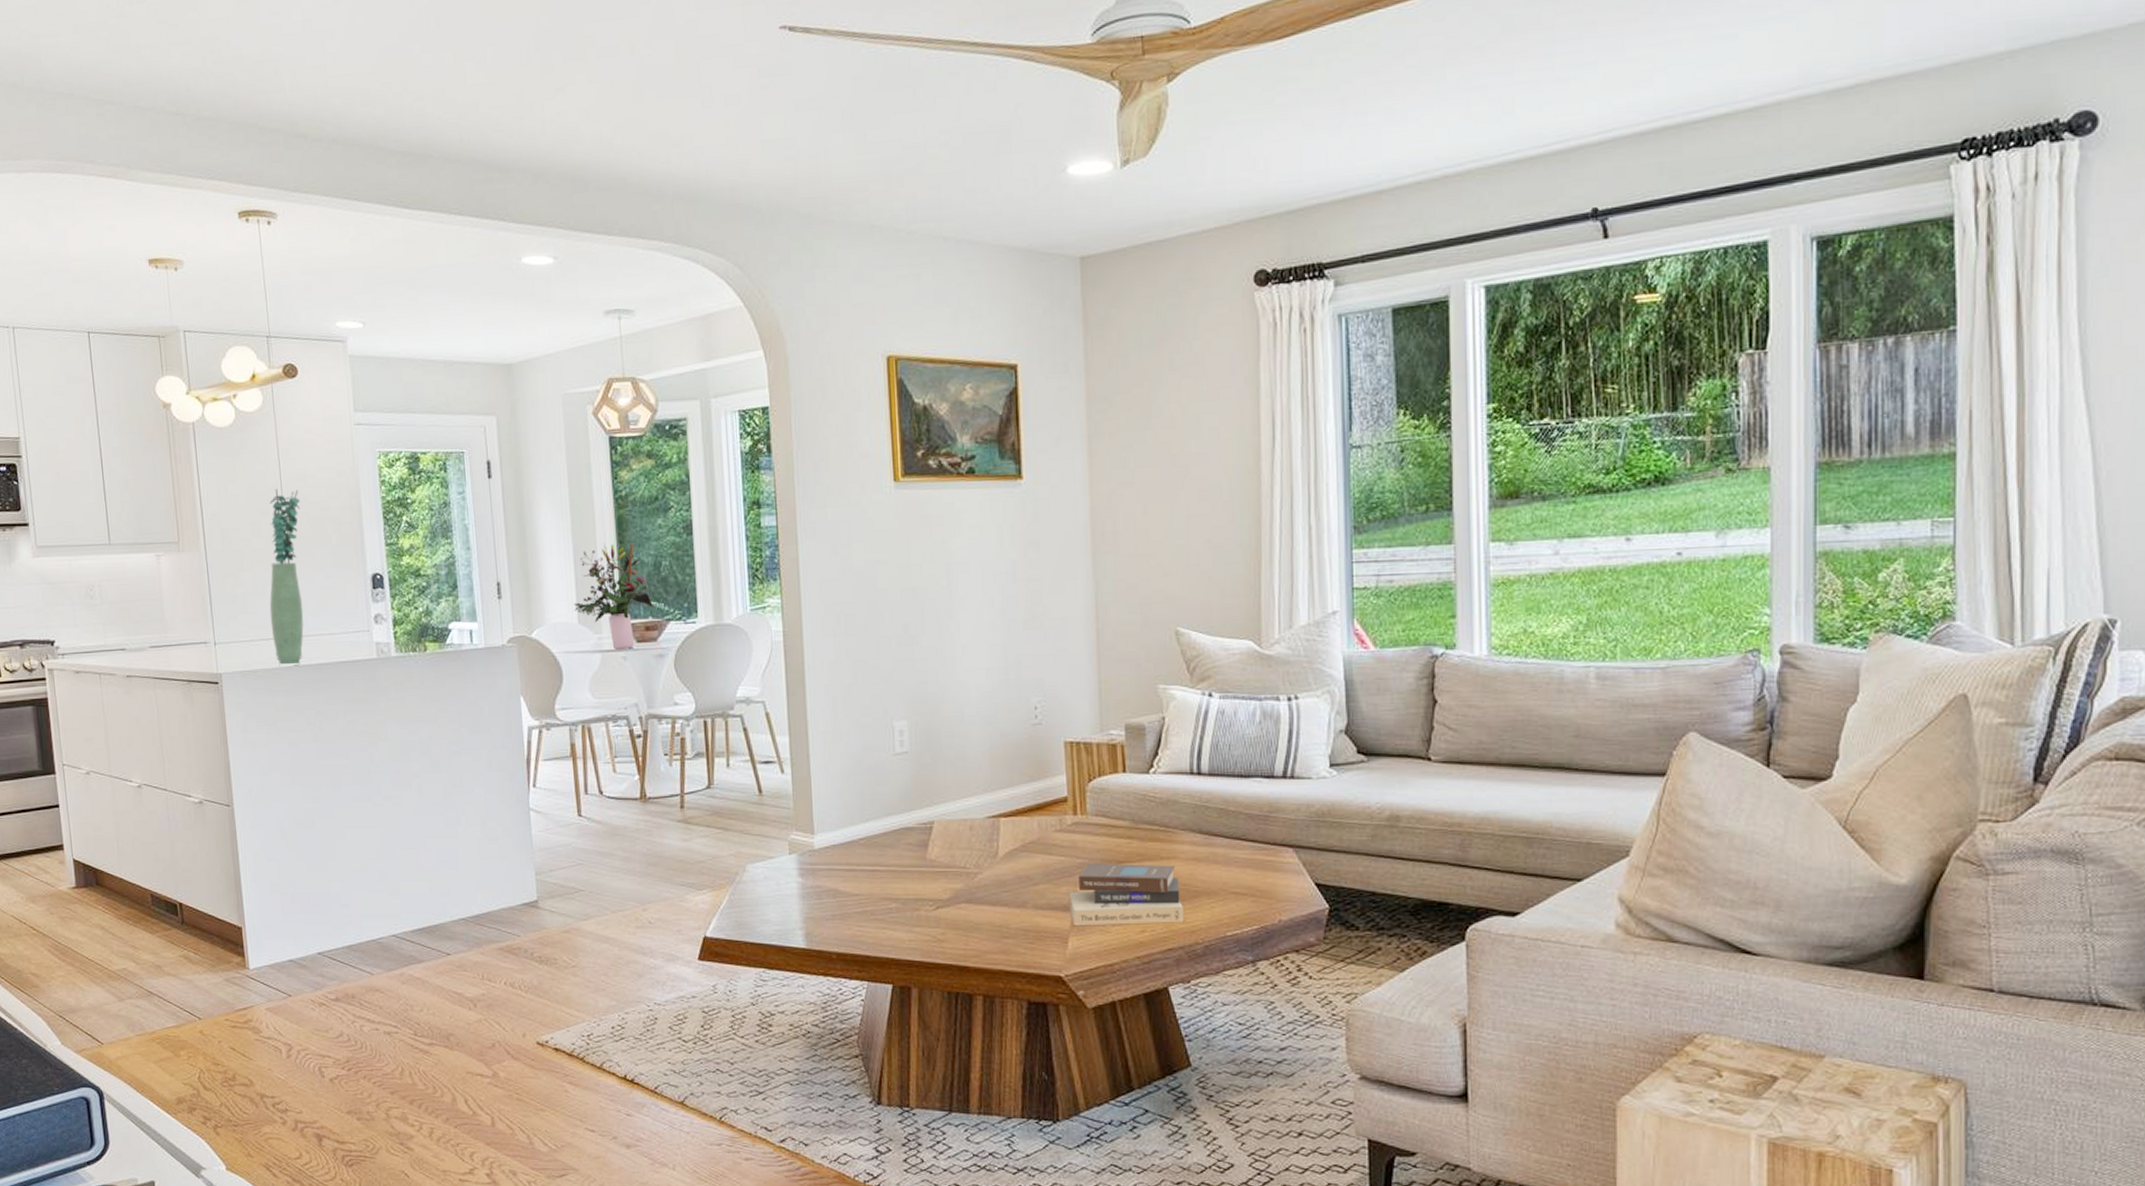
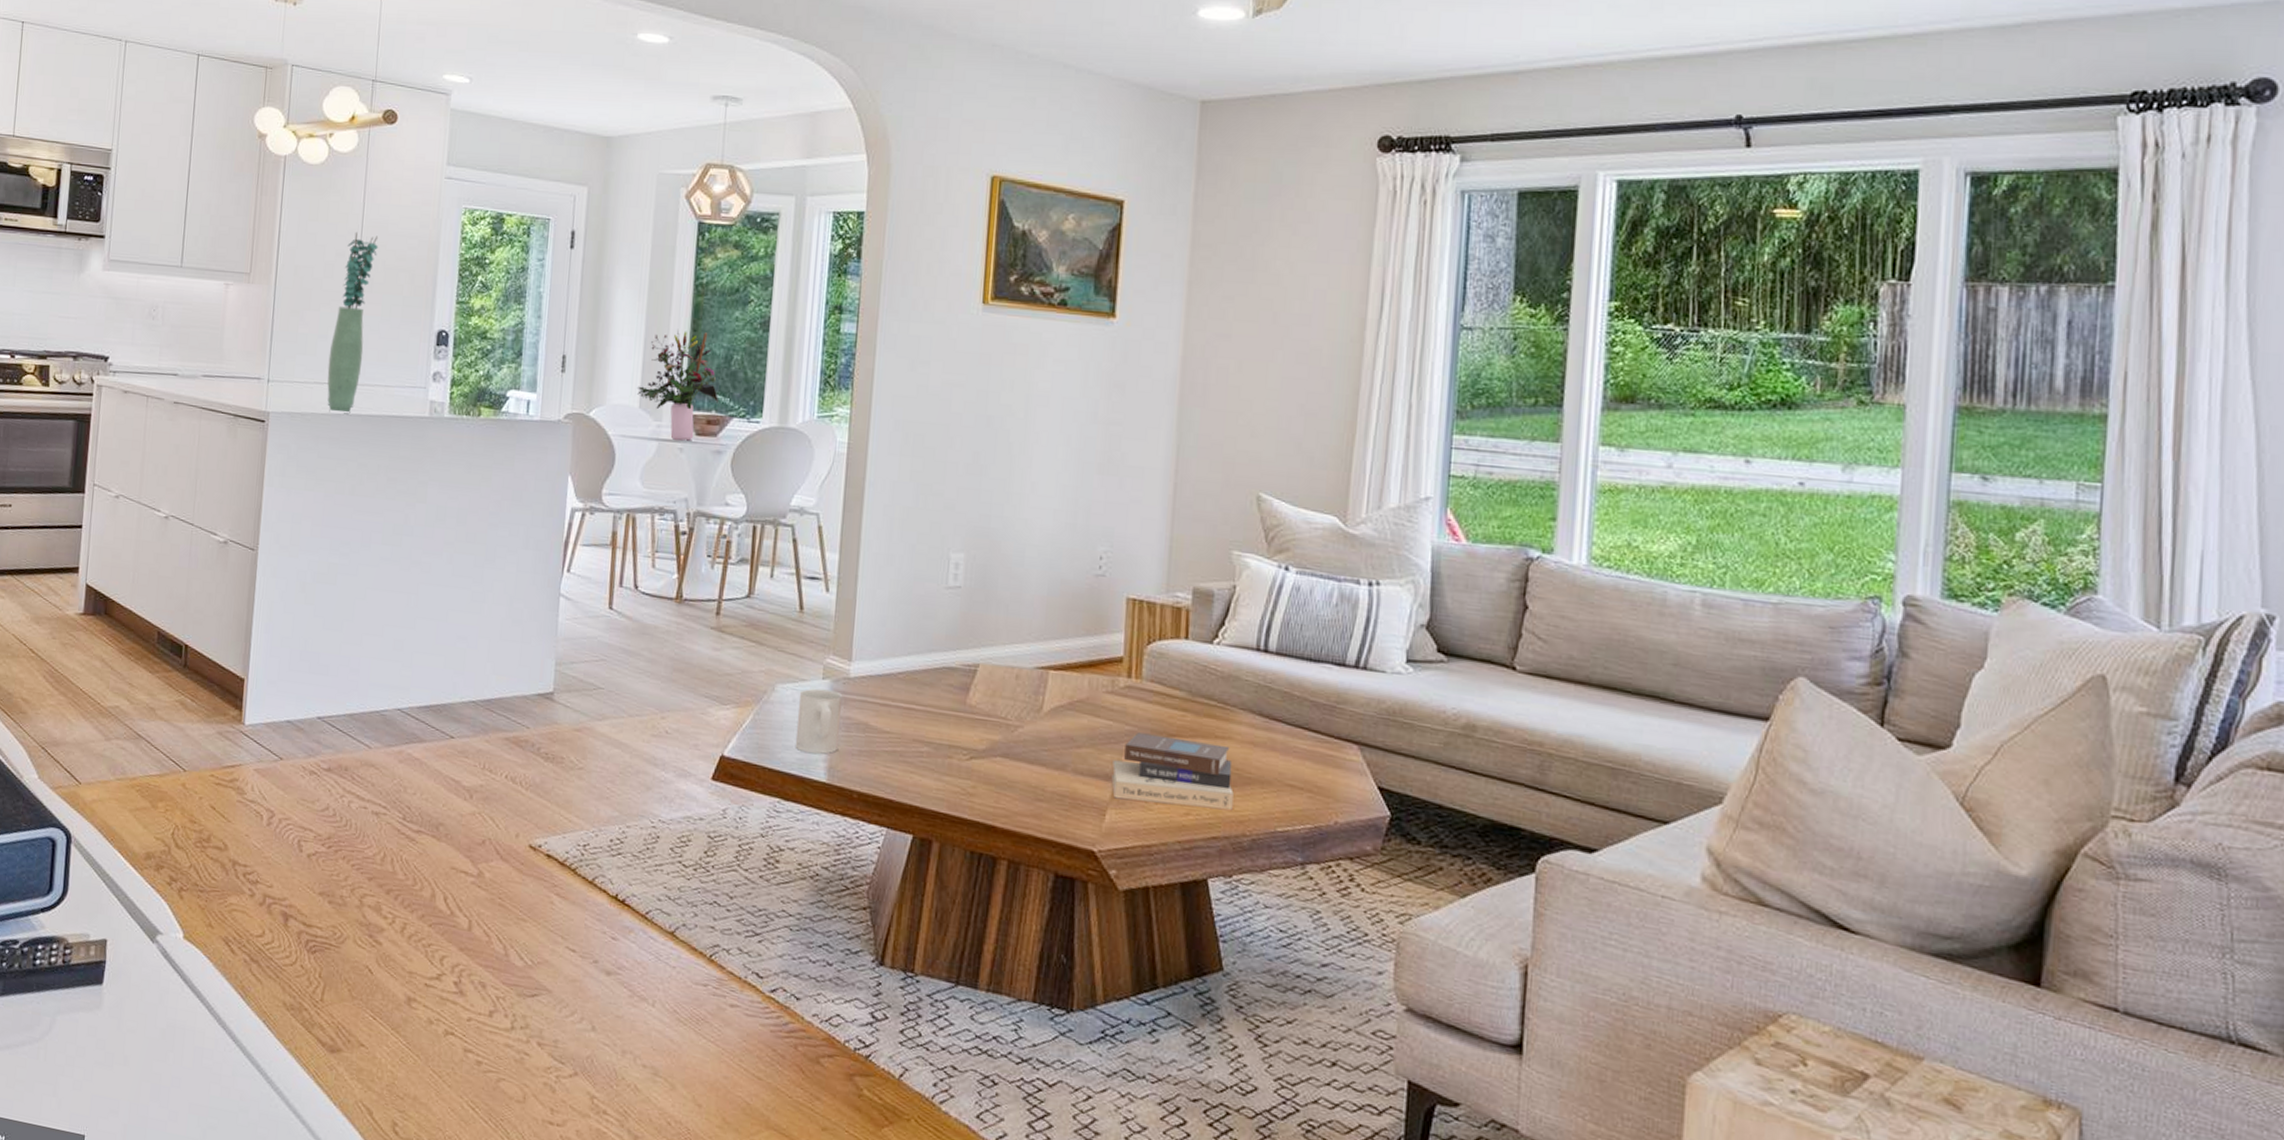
cup: none [769,863,813,924] -> present [795,688,843,755]

